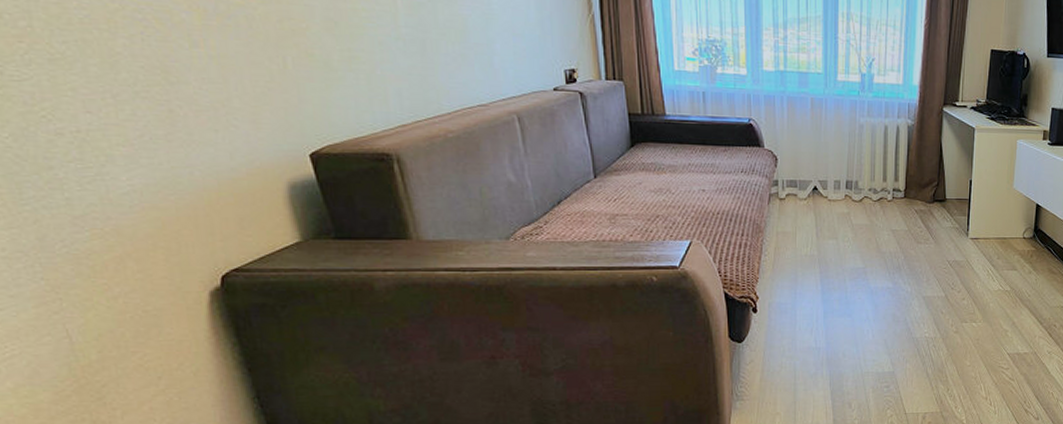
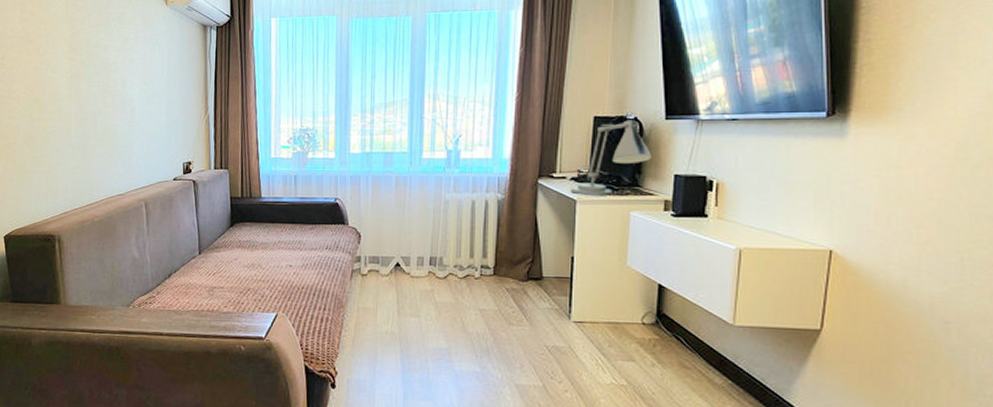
desk lamp: none [970,55,1035,126] -> present [570,120,652,197]

